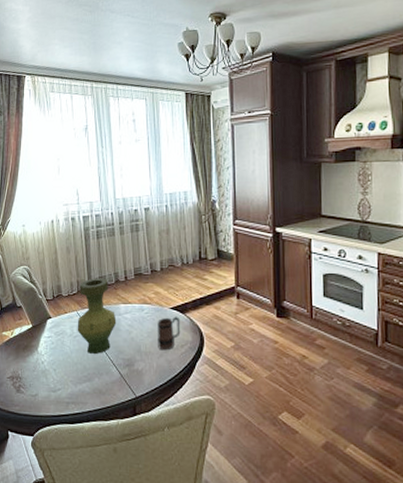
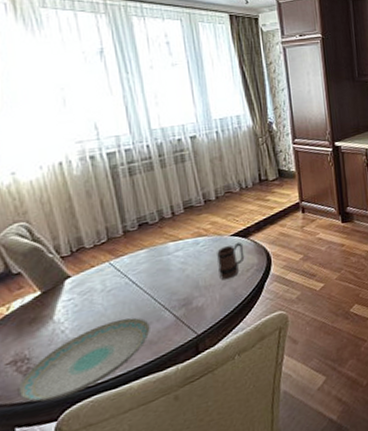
plate: none [12,364,101,418] -> present [18,317,150,402]
vase: present [77,278,117,354] -> none [110,218,166,305]

